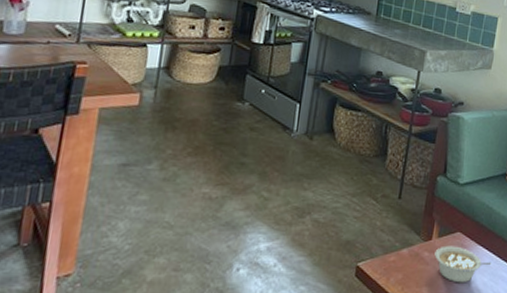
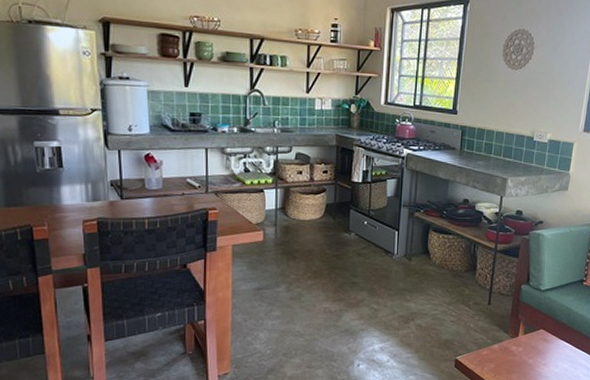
legume: present [434,245,492,283] -> none [521,340,571,370]

